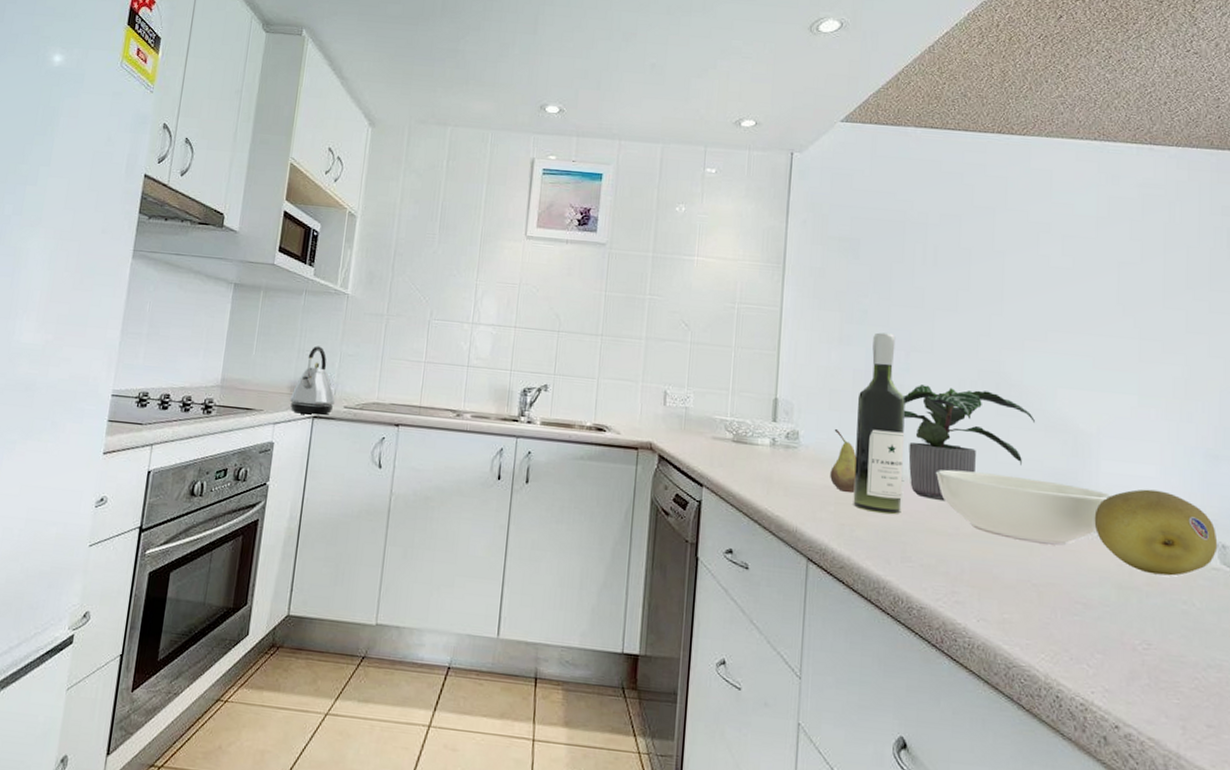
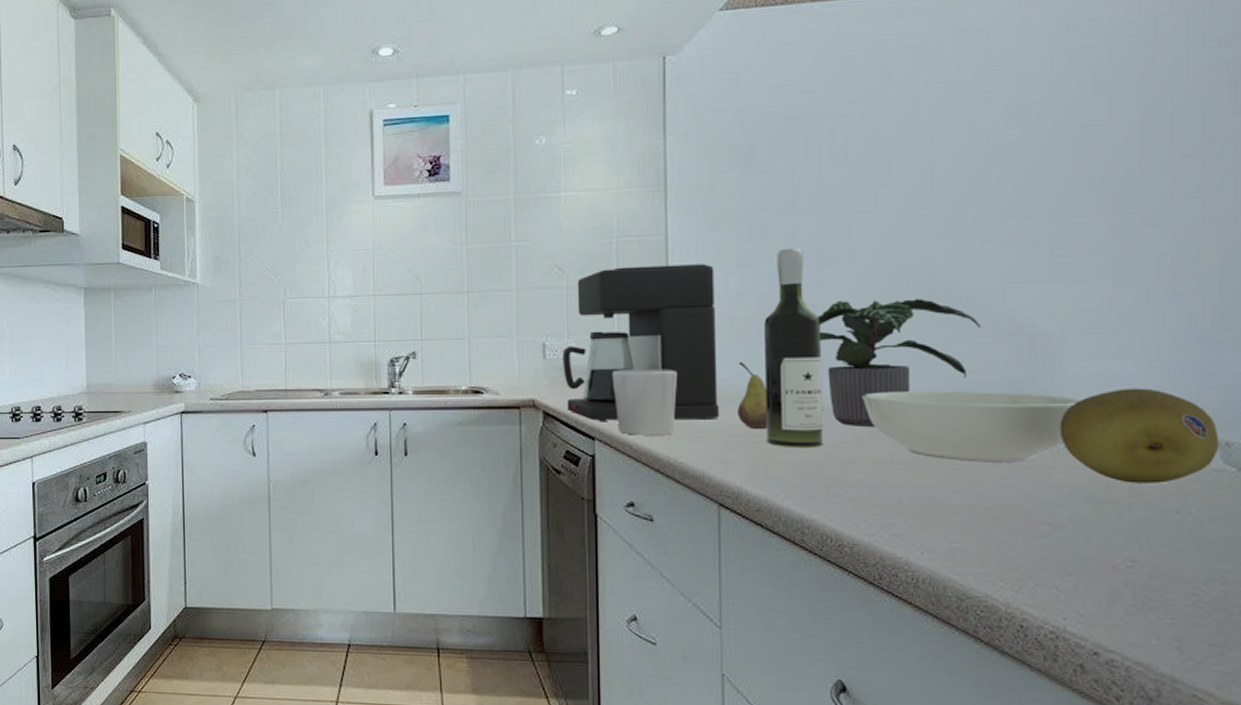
kettle: present [289,345,335,416] -> none [155,340,200,411]
coffee maker: none [680,330,820,479] -> present [563,264,720,421]
mug: none [723,423,782,489] -> present [611,369,678,435]

